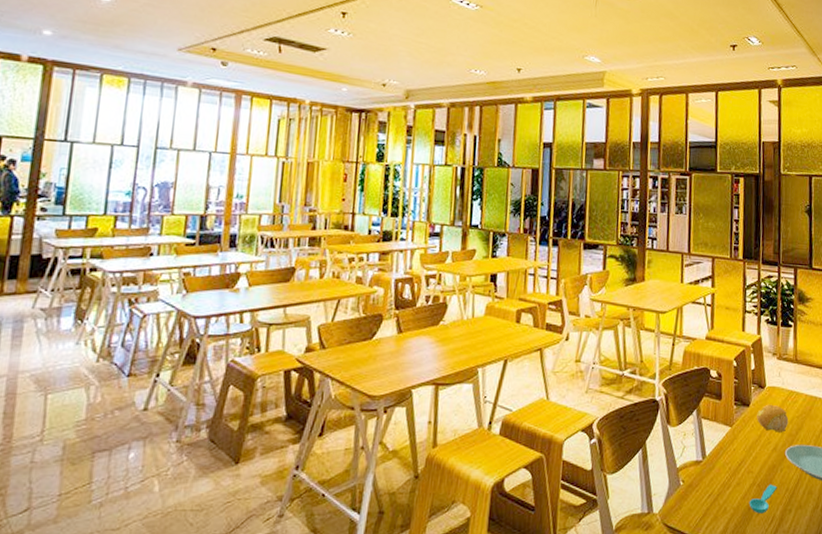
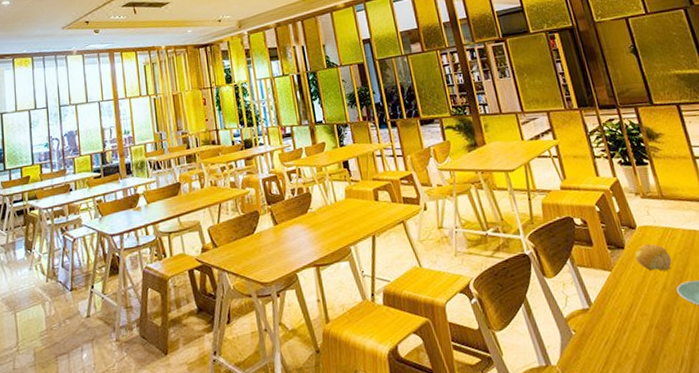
spoon: present [749,484,777,514] -> none [651,324,679,356]

